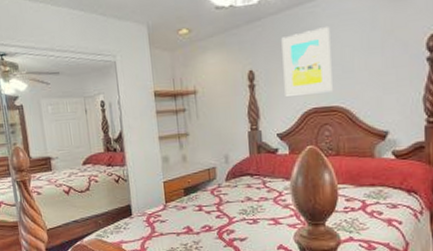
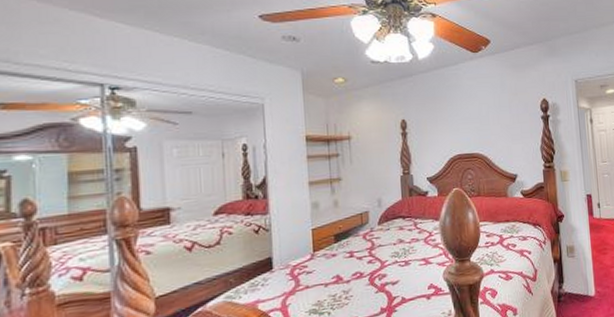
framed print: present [281,27,333,96] -> none [430,87,473,144]

